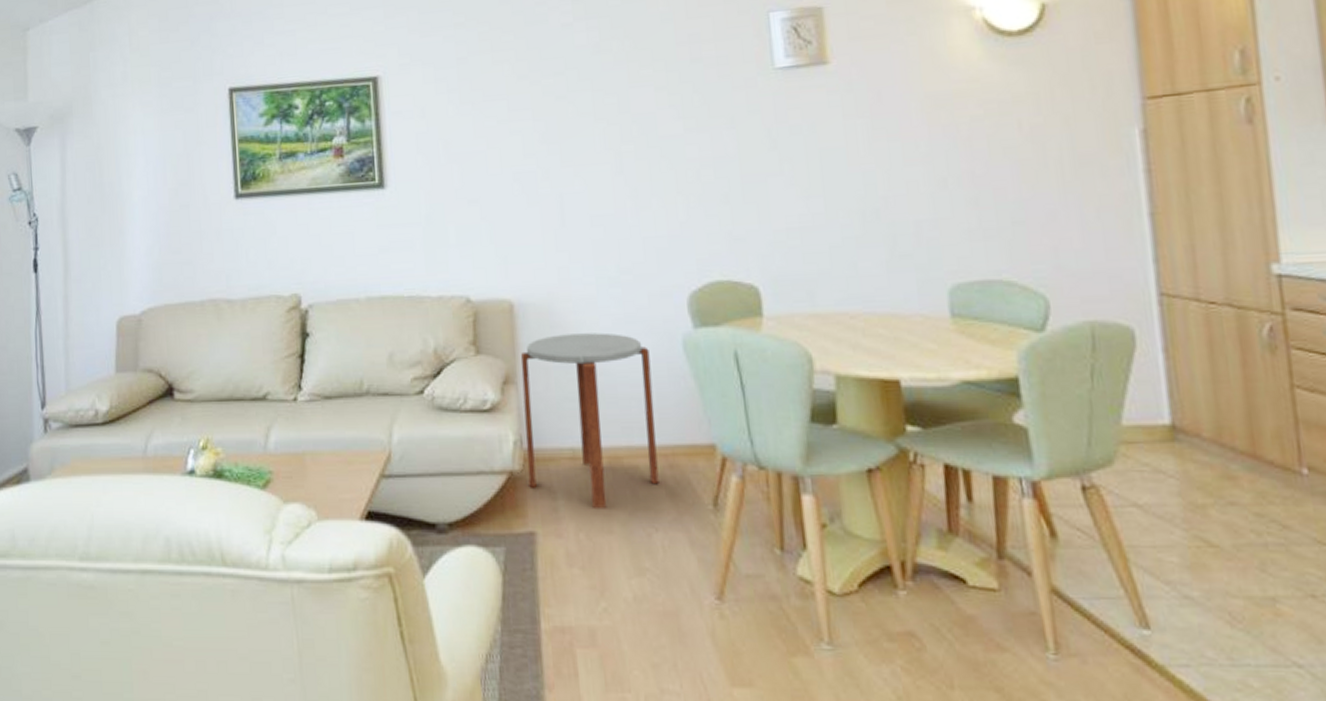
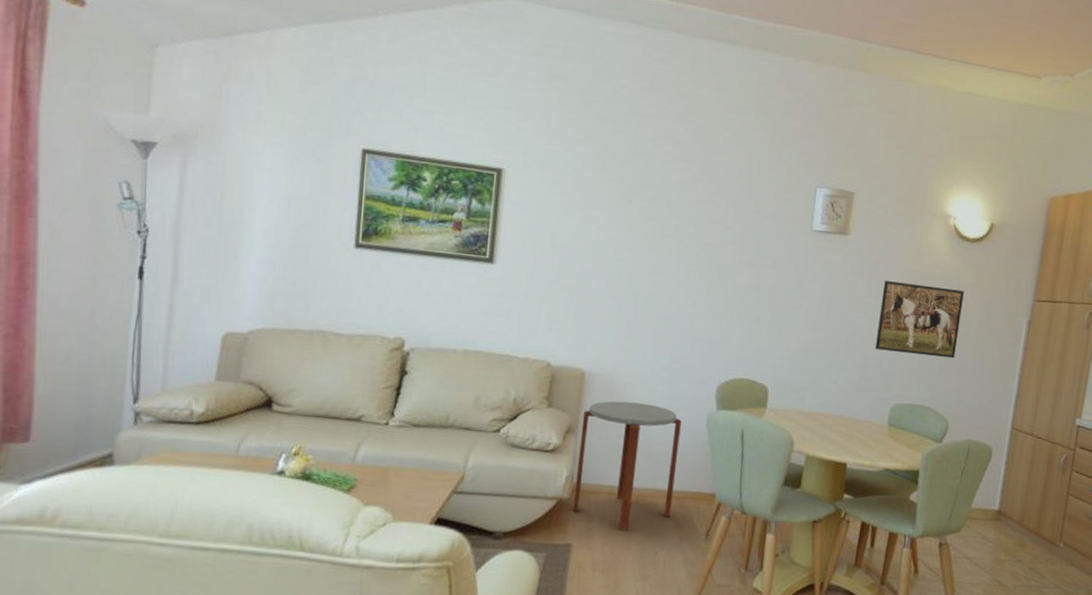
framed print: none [895,105,1033,212] -> present [874,281,964,359]

